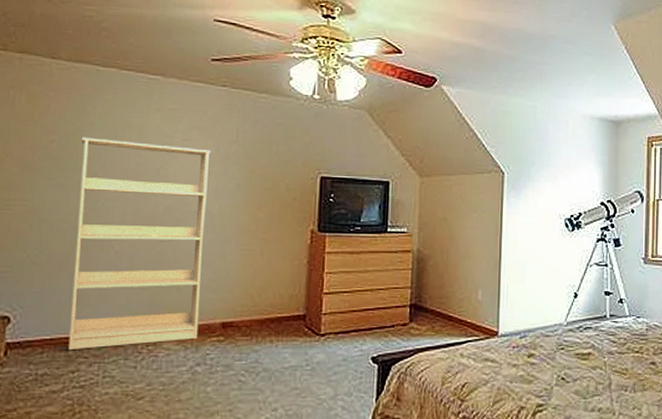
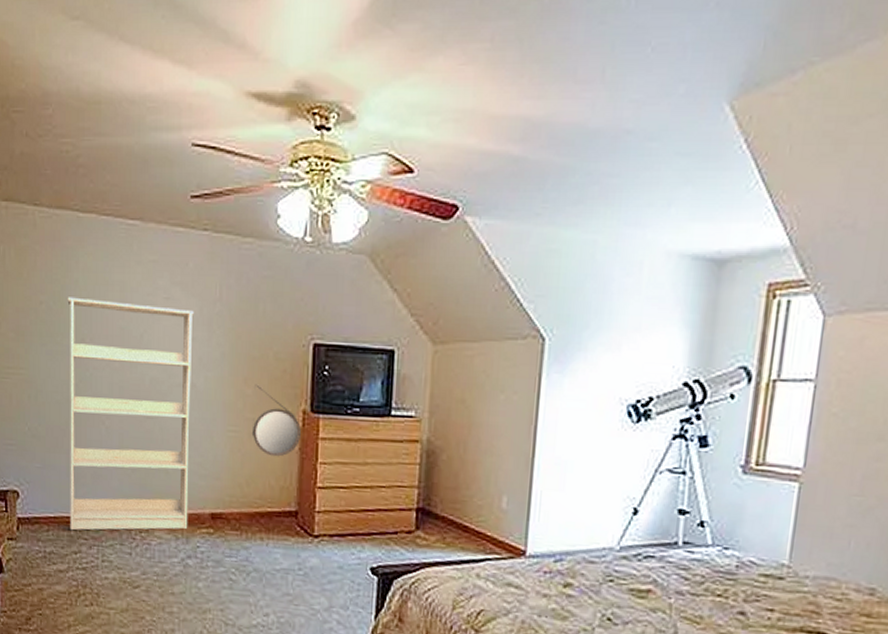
home mirror: none [263,210,310,270] -> present [251,384,302,457]

